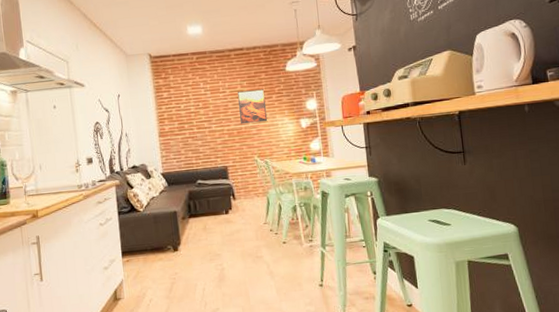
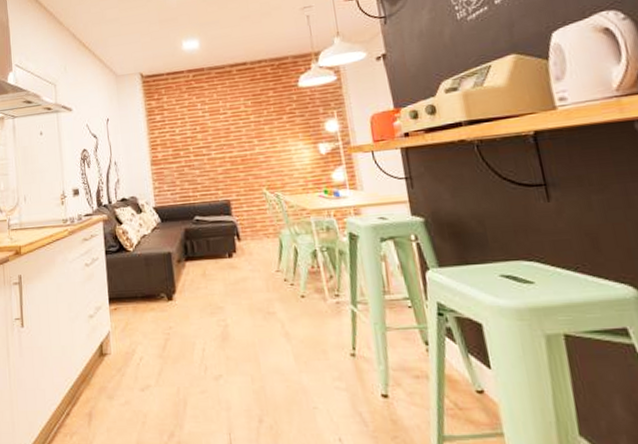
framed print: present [238,89,268,124] -> none [241,109,278,151]

